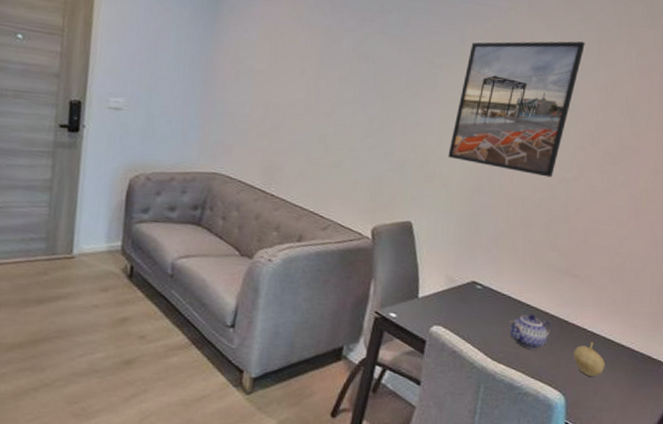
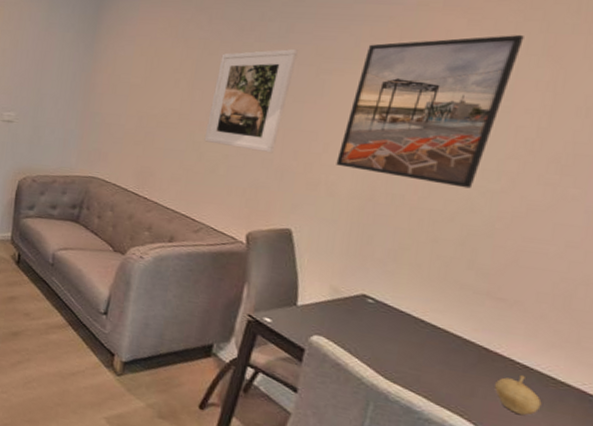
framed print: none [330,42,413,146] -> present [204,49,298,153]
teapot: present [509,314,552,350] -> none [407,335,466,375]

